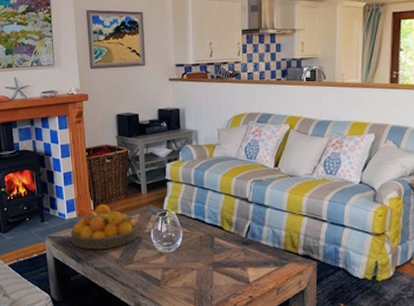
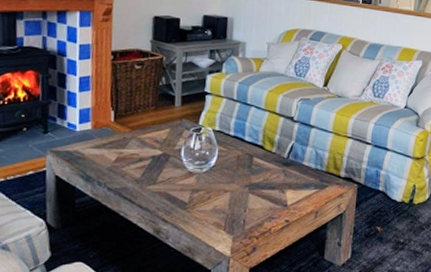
fruit bowl: present [70,204,139,250] -> none [80,116,169,168]

